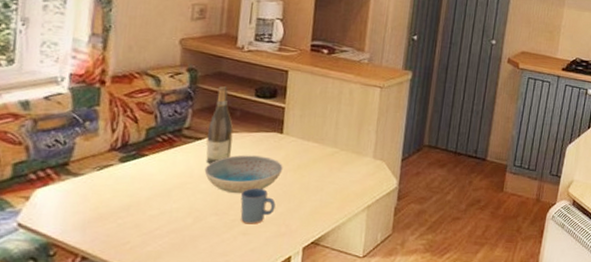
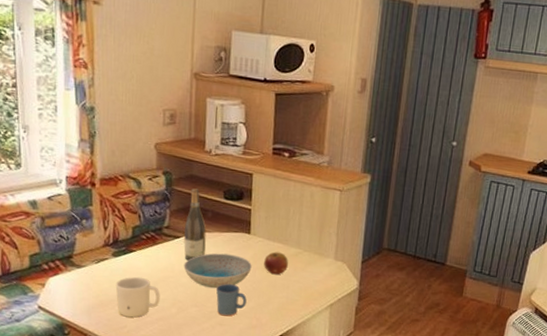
mug: none [119,184,174,231] -> present [115,276,160,318]
fruit: none [296,152,324,176] -> present [264,251,289,274]

